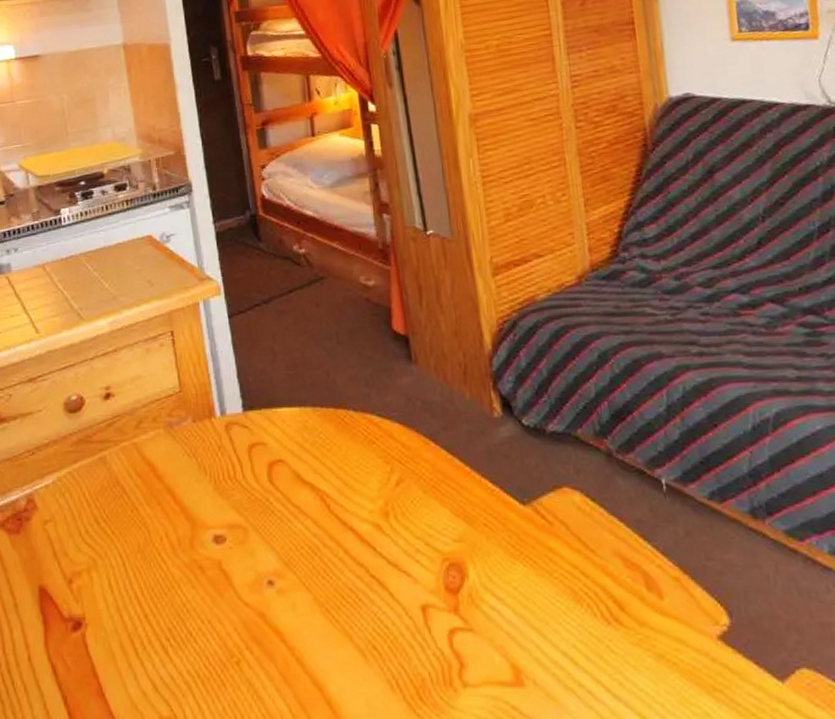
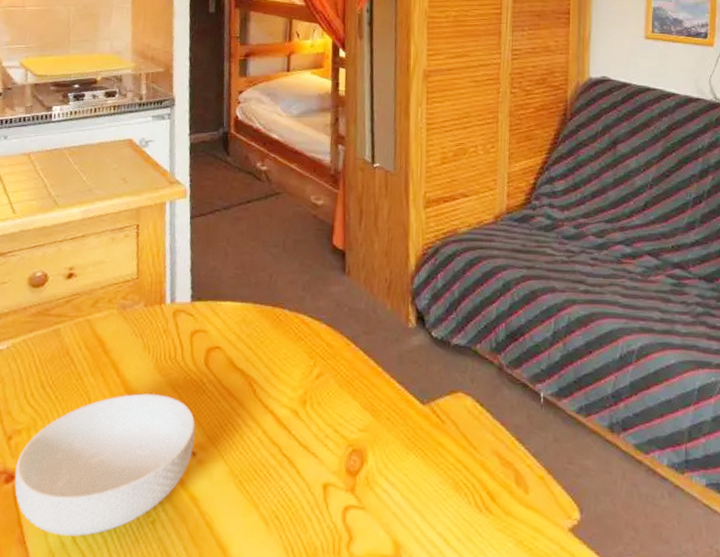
cereal bowl: none [81,519,271,684] -> present [14,393,196,536]

